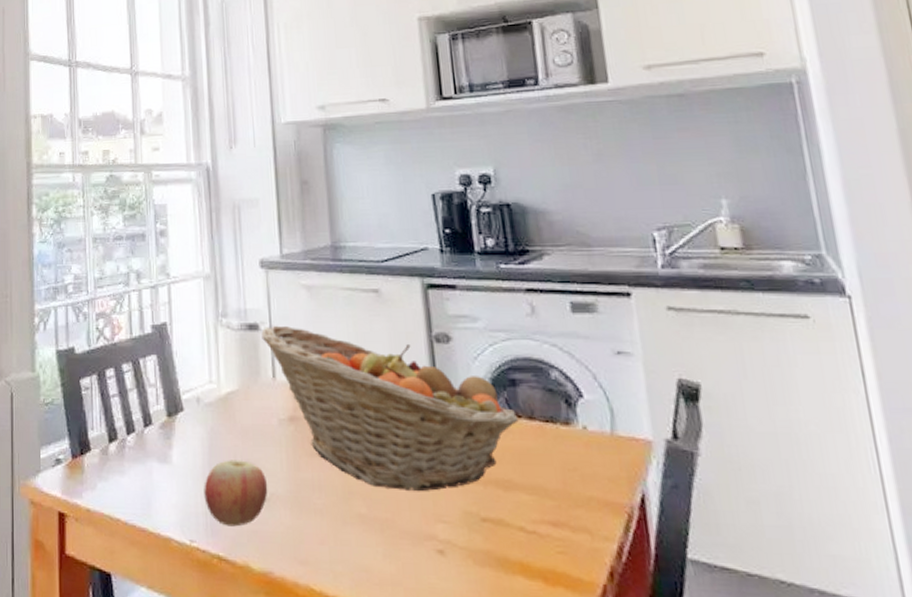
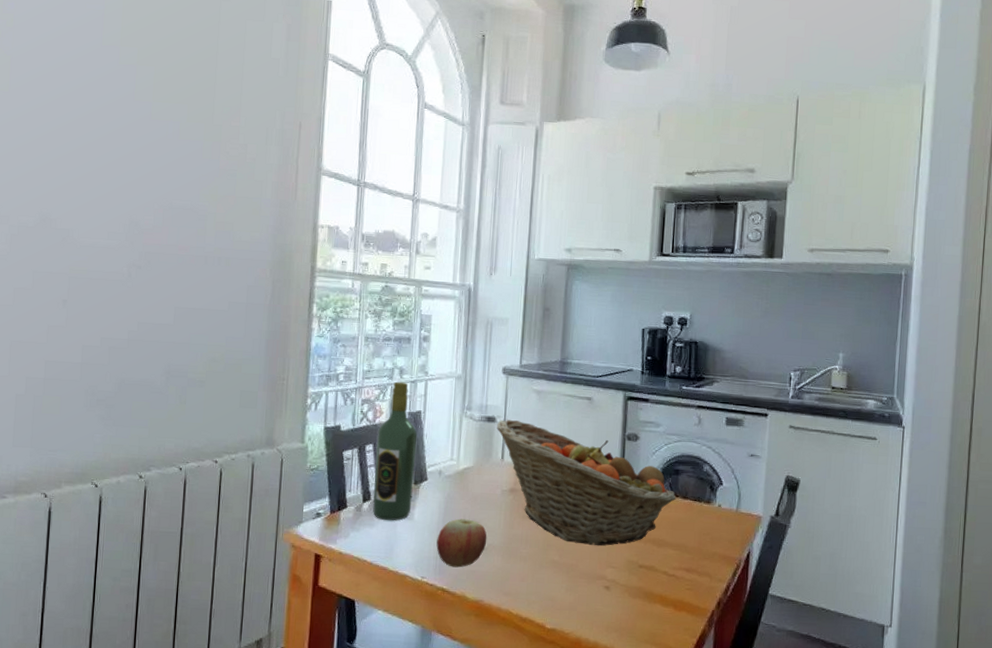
wine bottle: none [117,288,168,466] -> present [373,381,418,521]

